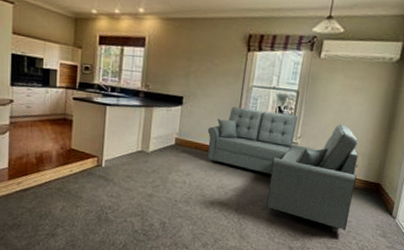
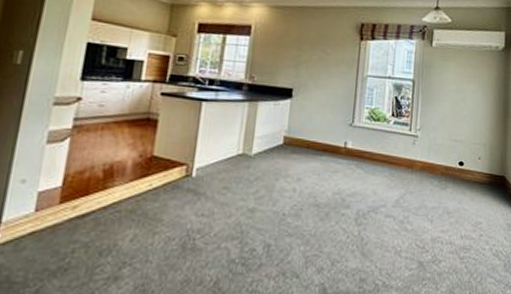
sofa: present [206,106,359,233] -> none [320,98,482,239]

